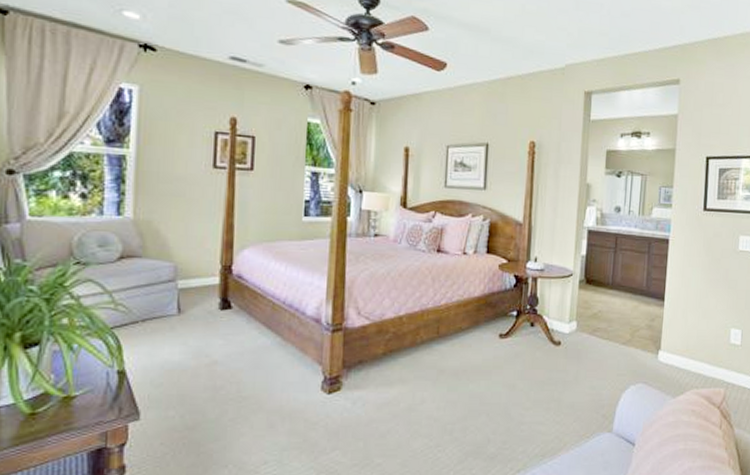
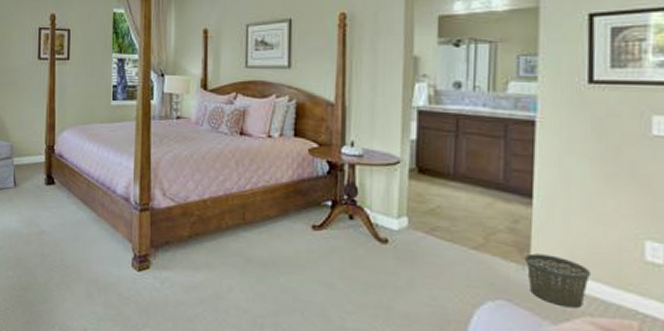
basket: none [656,344,699,384] -> present [523,253,592,309]

